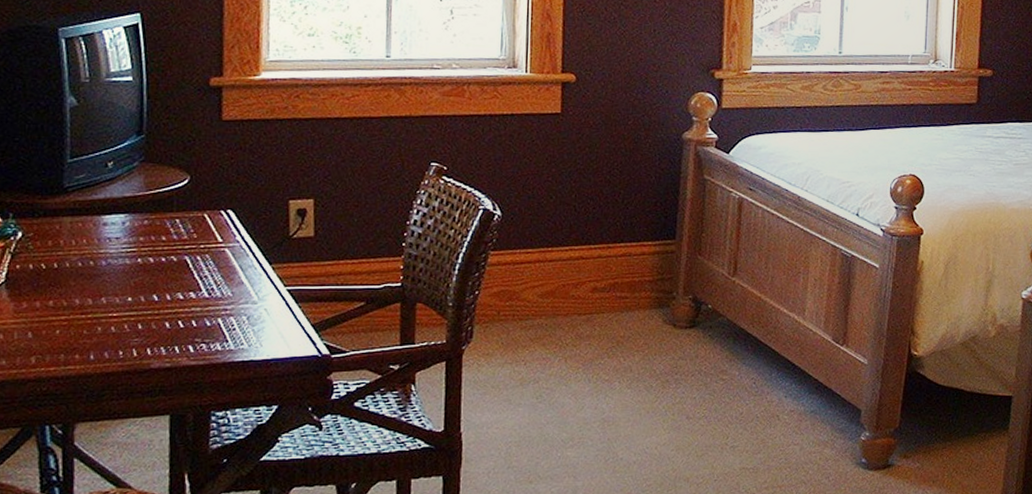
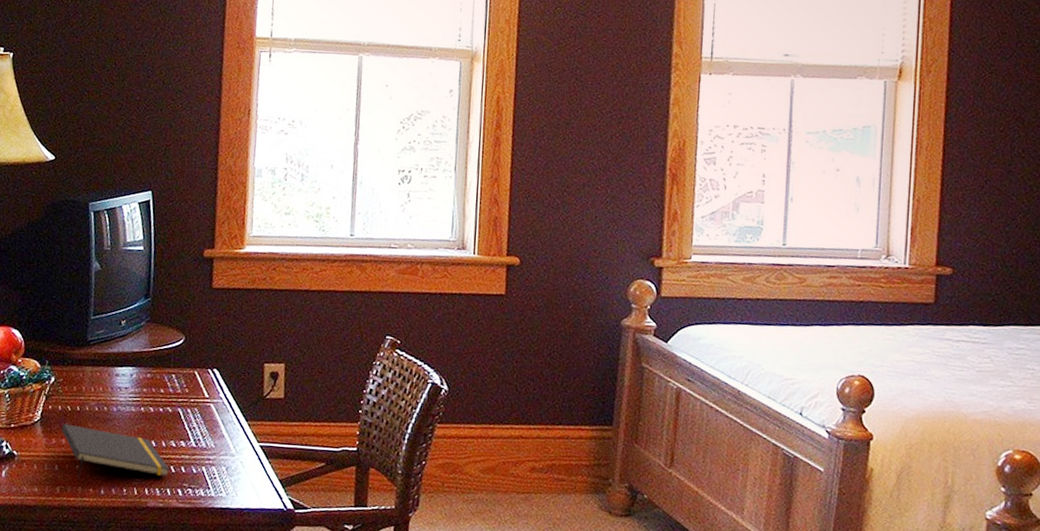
notepad: none [34,284,177,347] -> present [61,423,170,481]

